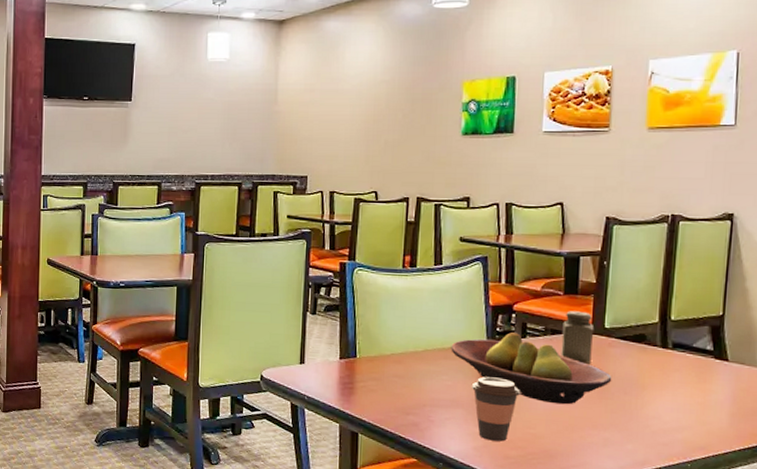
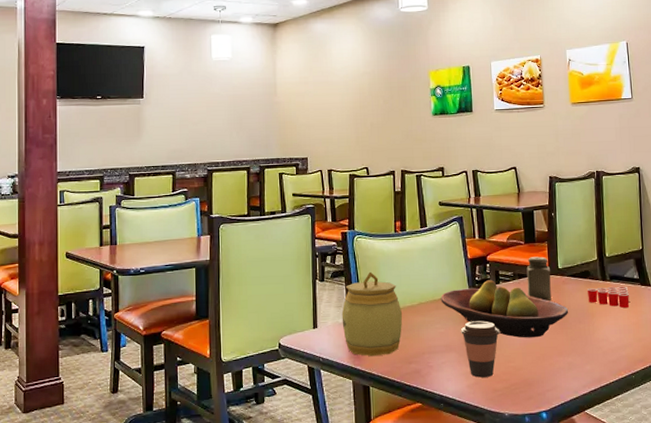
jar: none [332,309,404,402] -> present [341,271,403,357]
cup: none [639,355,697,384] -> present [587,286,629,309]

